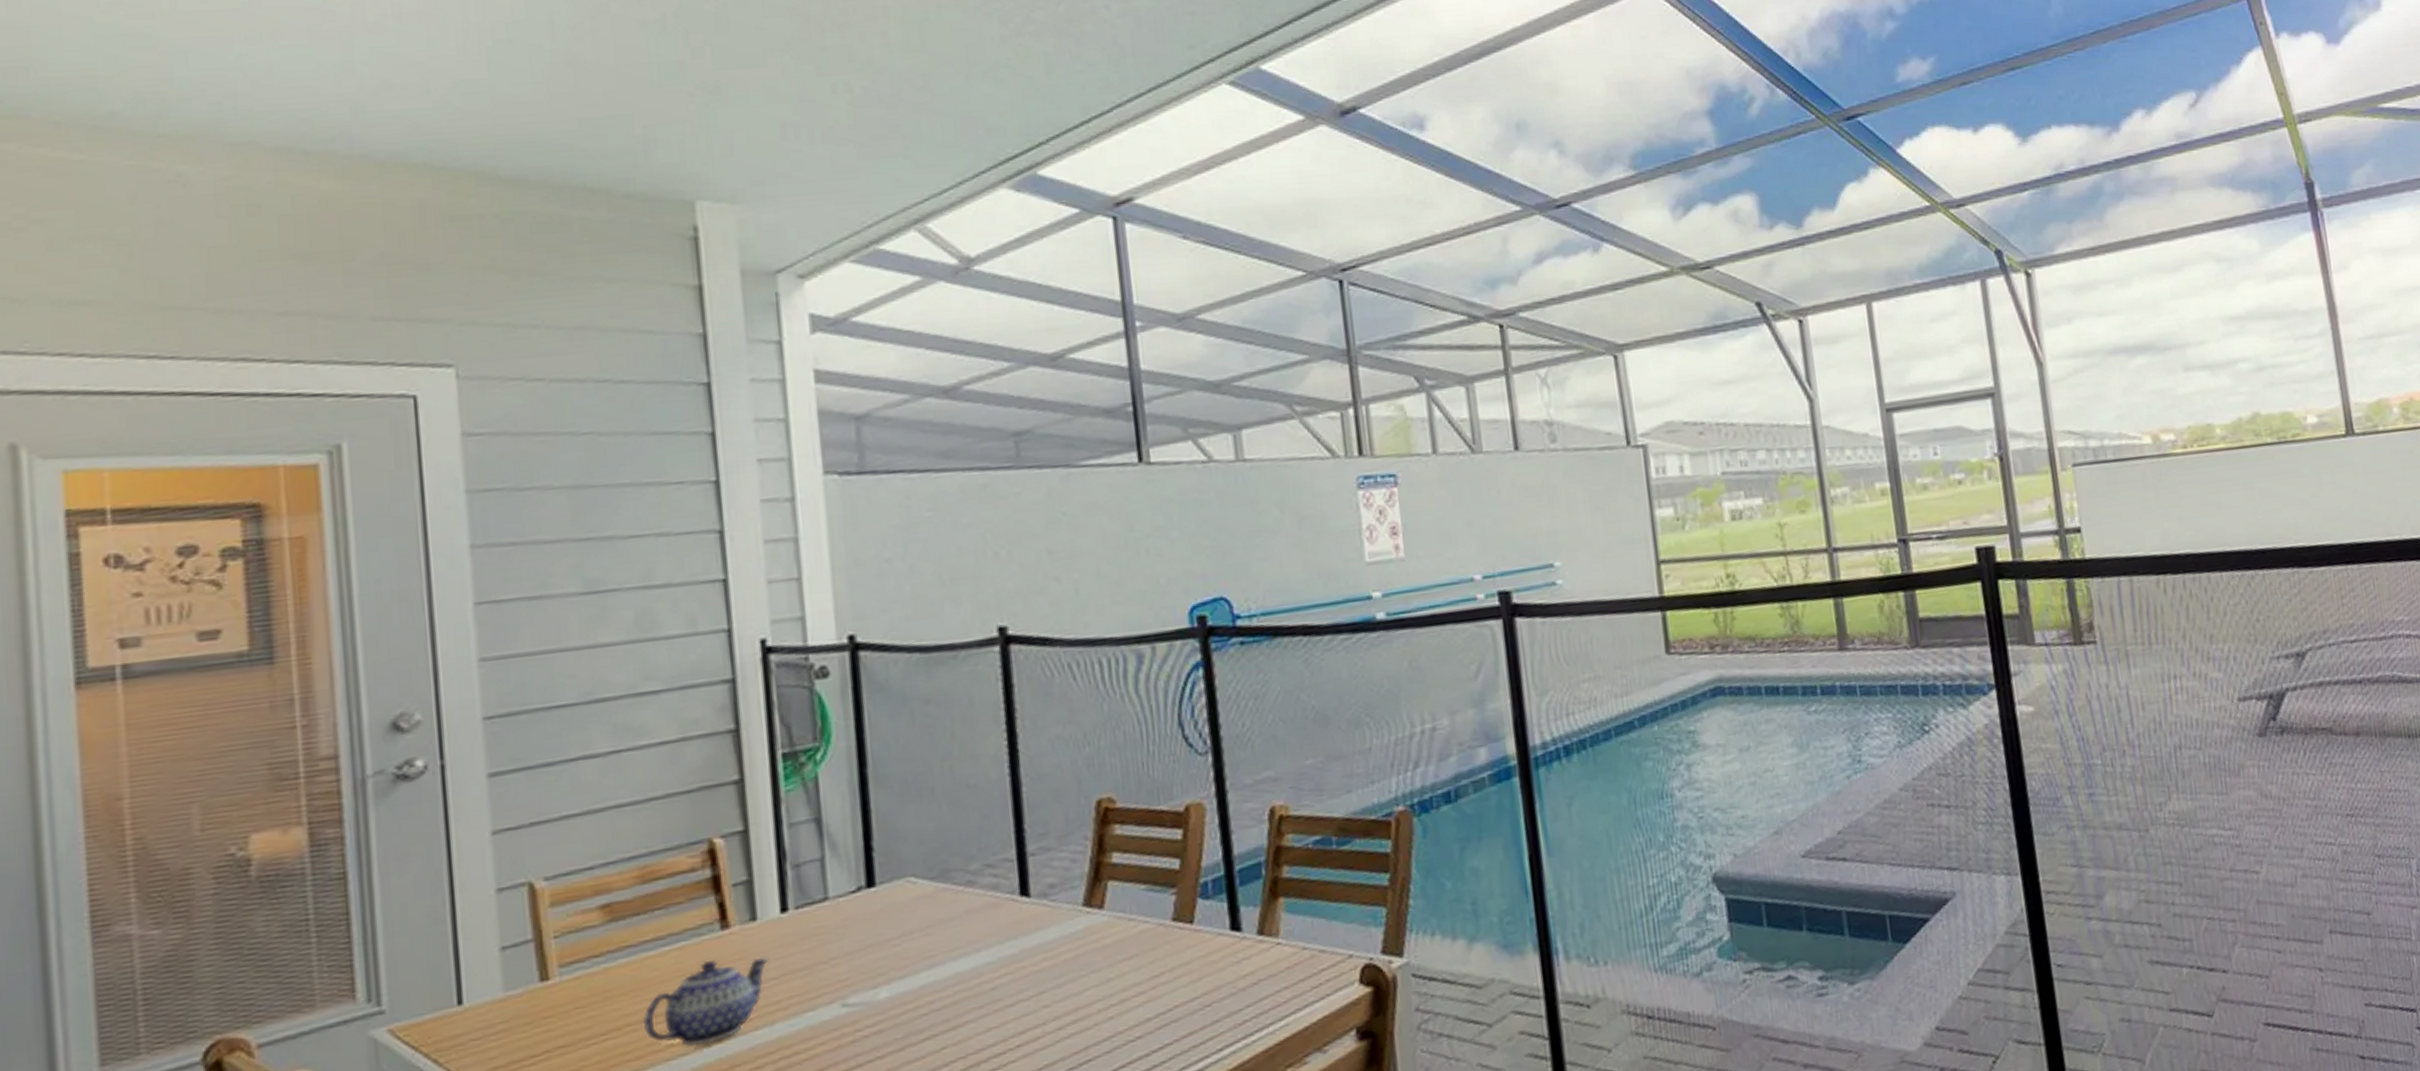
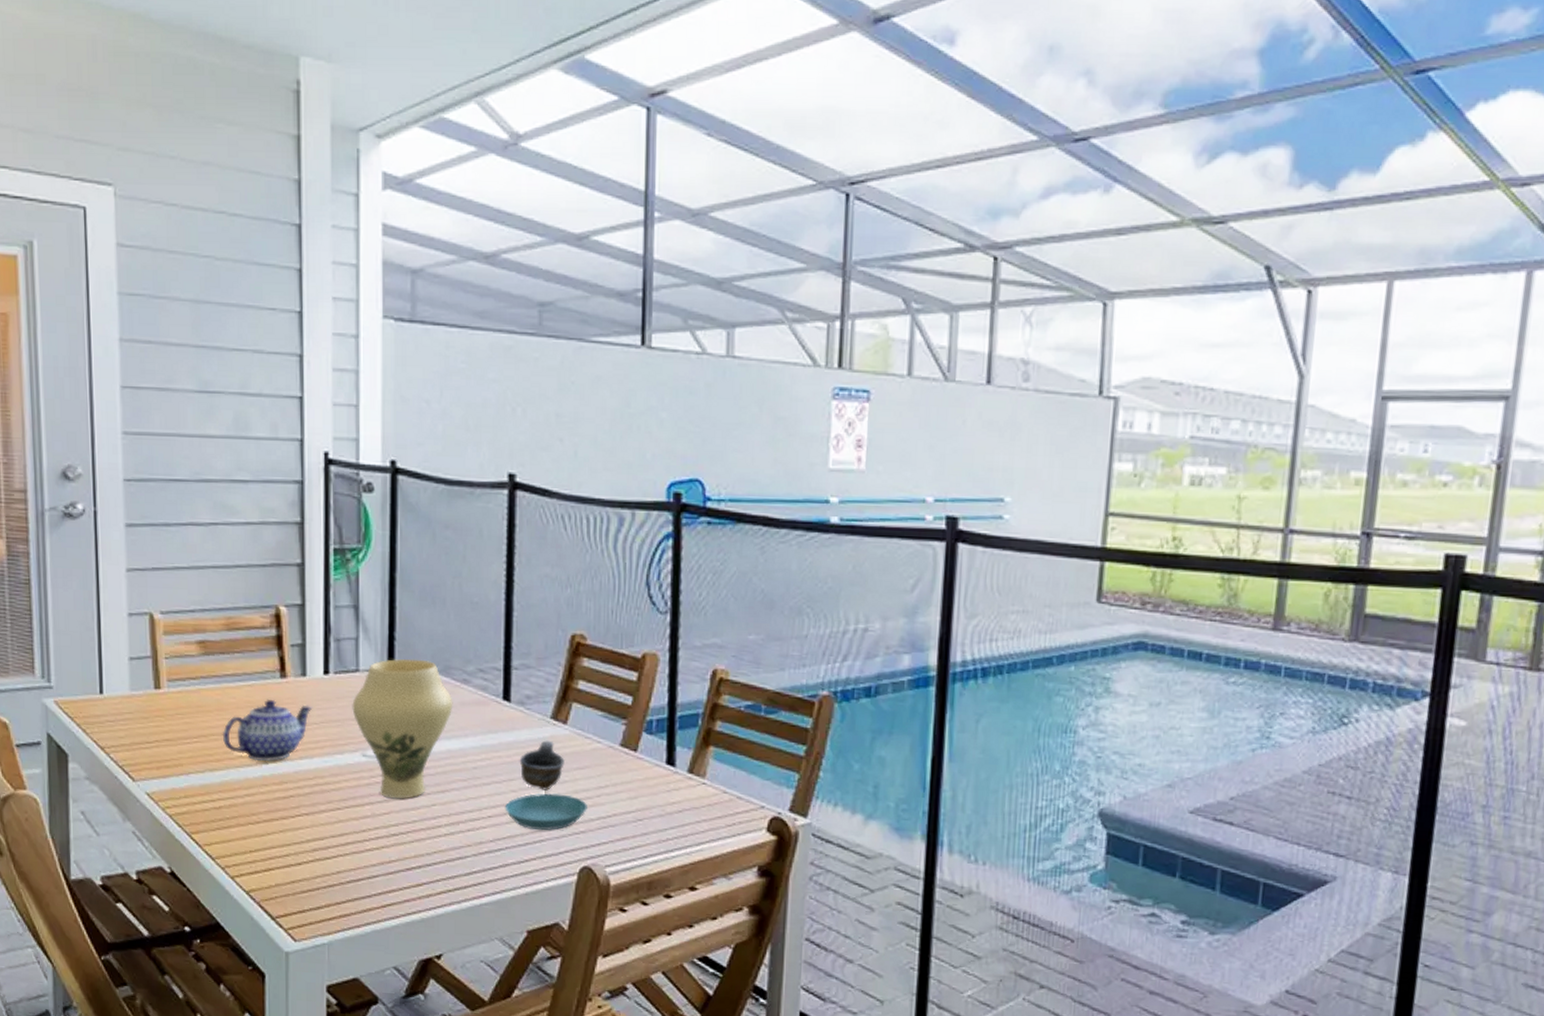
vase: none [822,867,957,1054] -> present [352,658,453,799]
saucer: none [1036,995,1142,1050] -> present [504,793,587,830]
cup: none [1049,933,1108,997] -> present [519,740,566,791]

